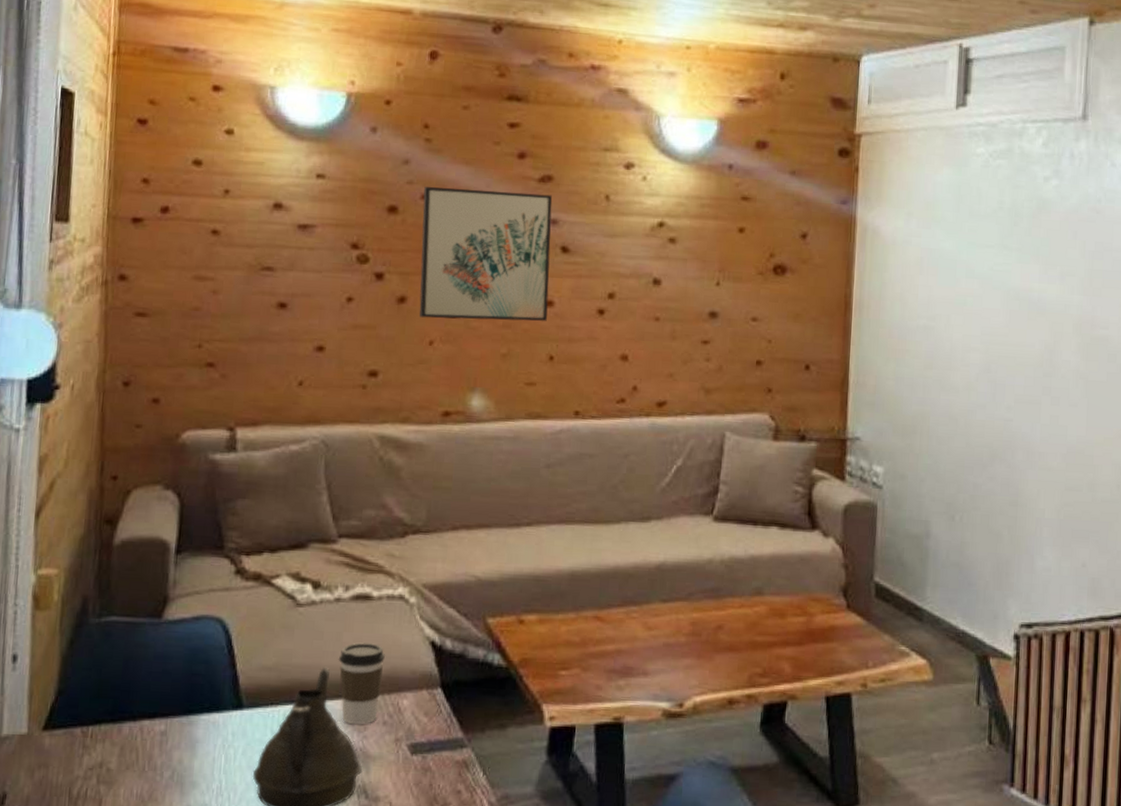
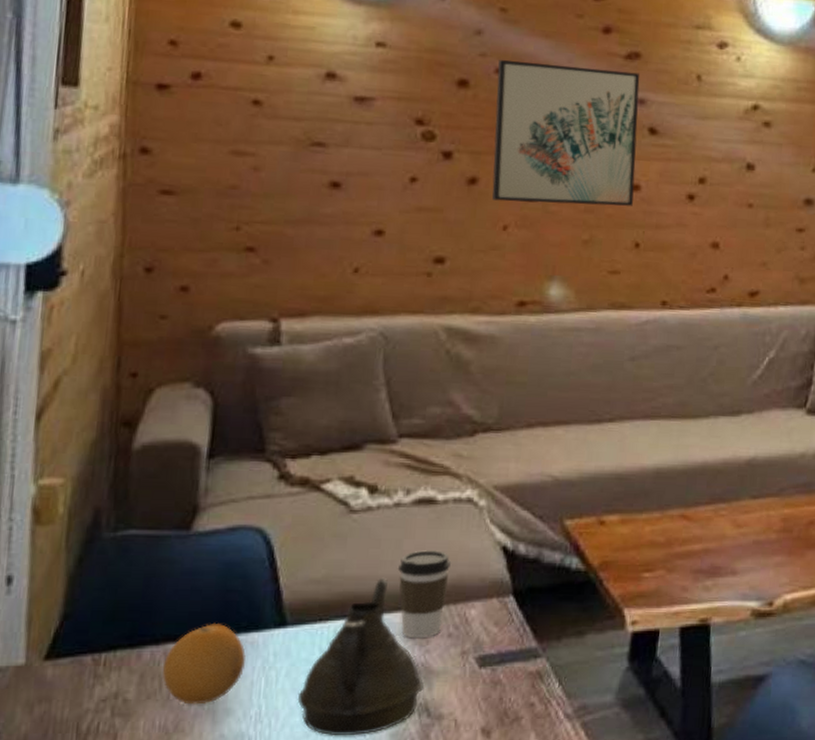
fruit: none [139,703,208,777] -> present [163,622,246,705]

